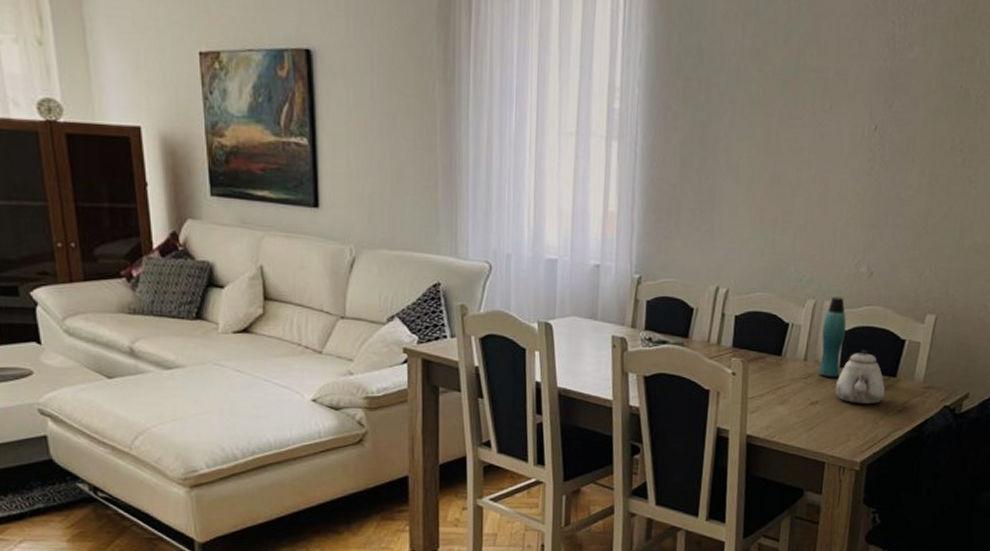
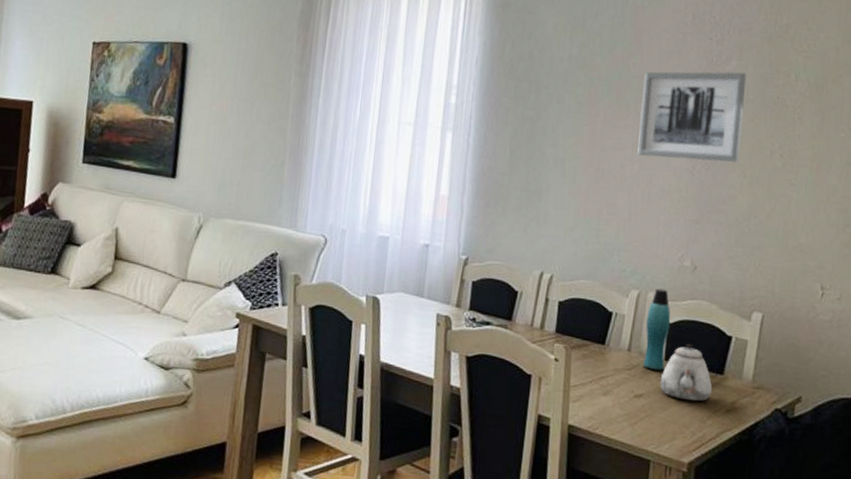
wall art: none [814,60,930,161] -> present [637,71,747,162]

